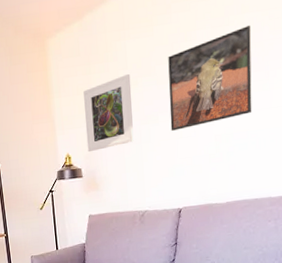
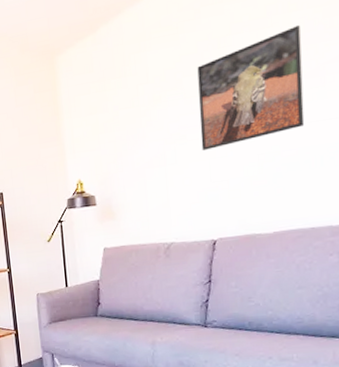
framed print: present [83,73,134,153] -> none [97,88,157,178]

